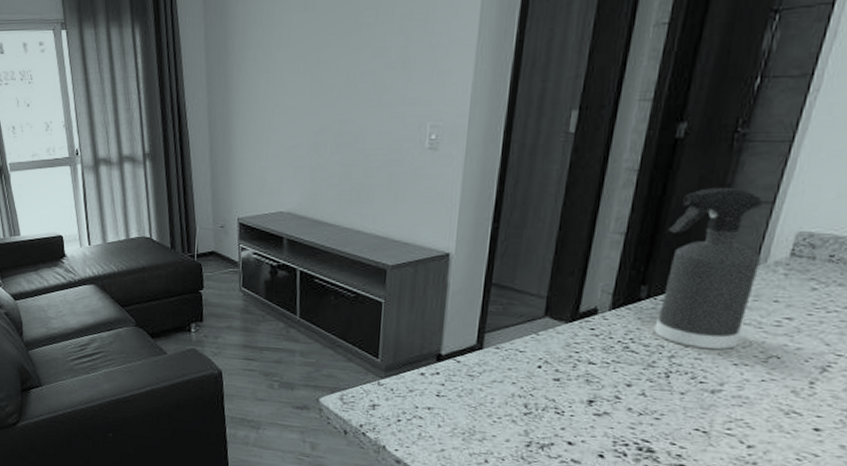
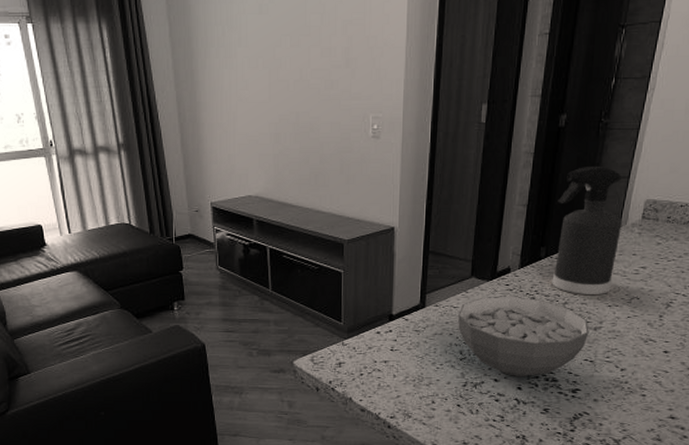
cereal bowl: none [523,342,704,443] -> present [458,296,589,376]

